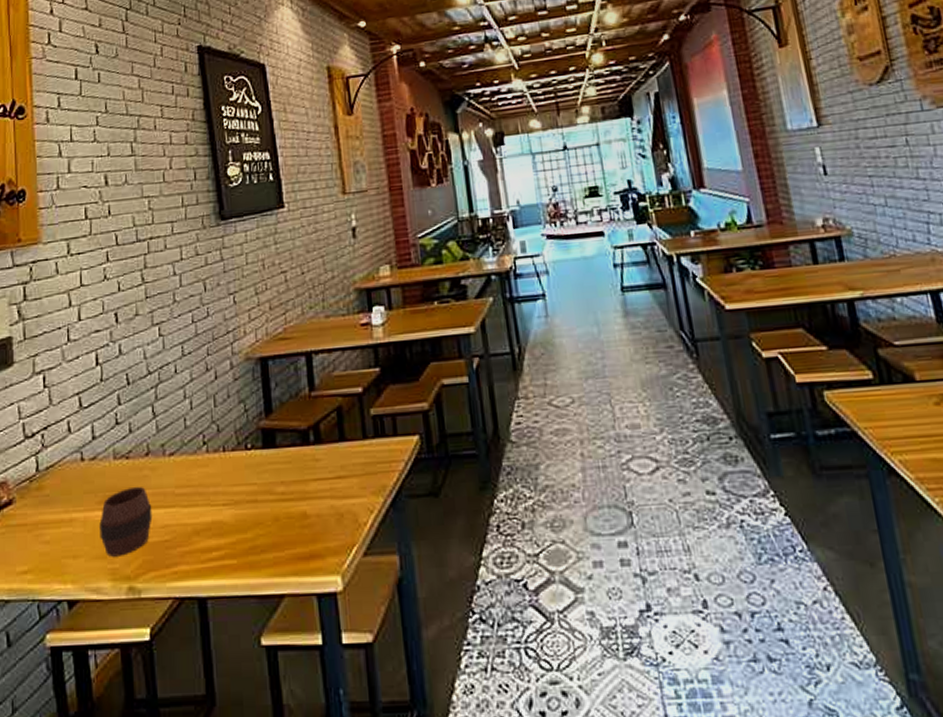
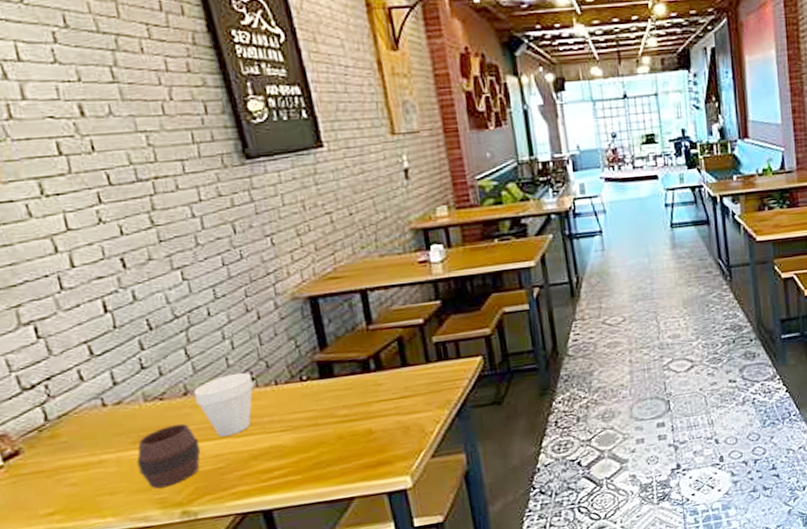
cup: none [154,435,204,505] -> present [193,372,254,437]

